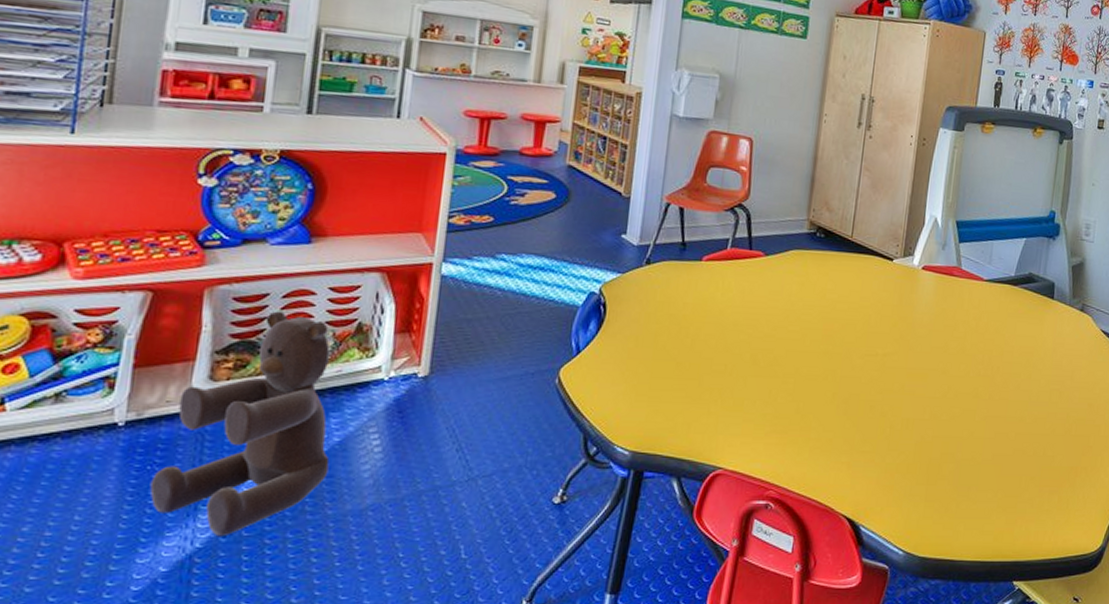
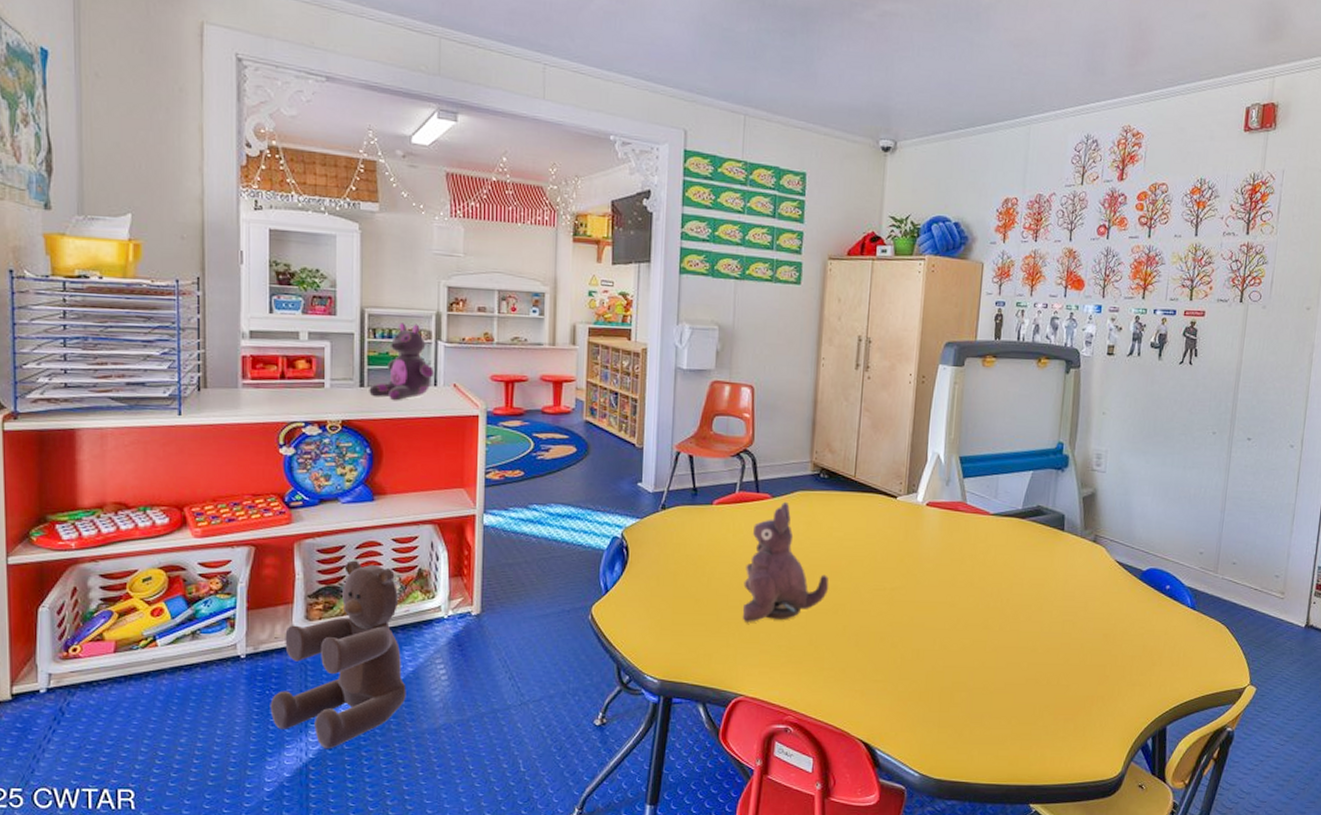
stuffed animal: none [317,46,399,133] -> present [369,323,435,401]
plush toy: none [726,260,820,388] -> present [742,501,829,622]

